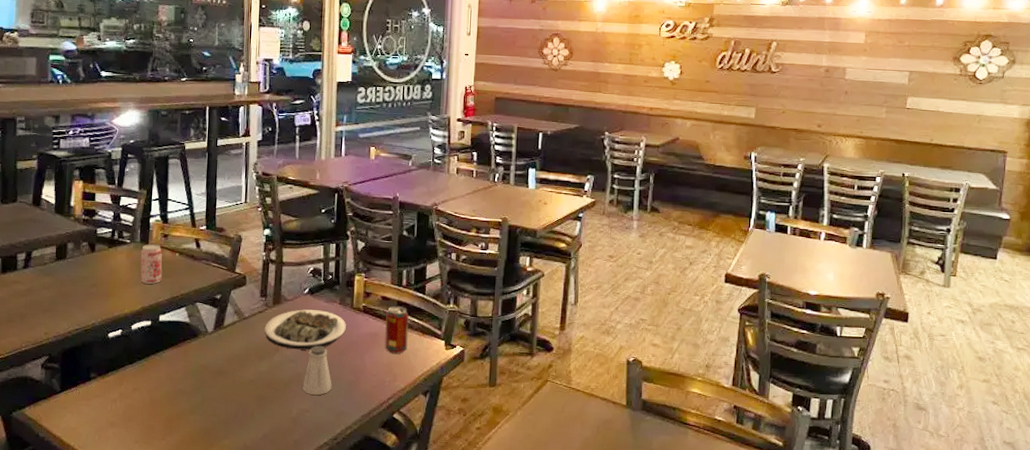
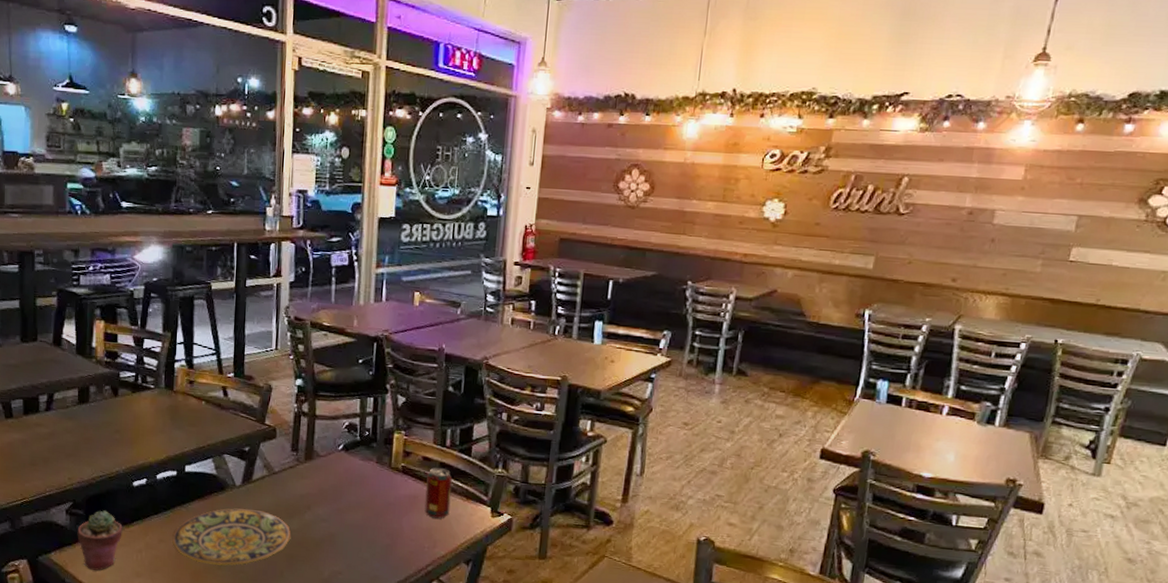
potted succulent: none [52,363,98,423] -> present [77,510,123,571]
beverage can: present [140,243,162,284] -> none [165,390,188,433]
plate: none [146,353,261,411] -> present [172,508,291,566]
plate: present [264,309,346,350] -> none [295,466,383,510]
saltshaker: present [302,345,332,395] -> none [335,505,367,557]

